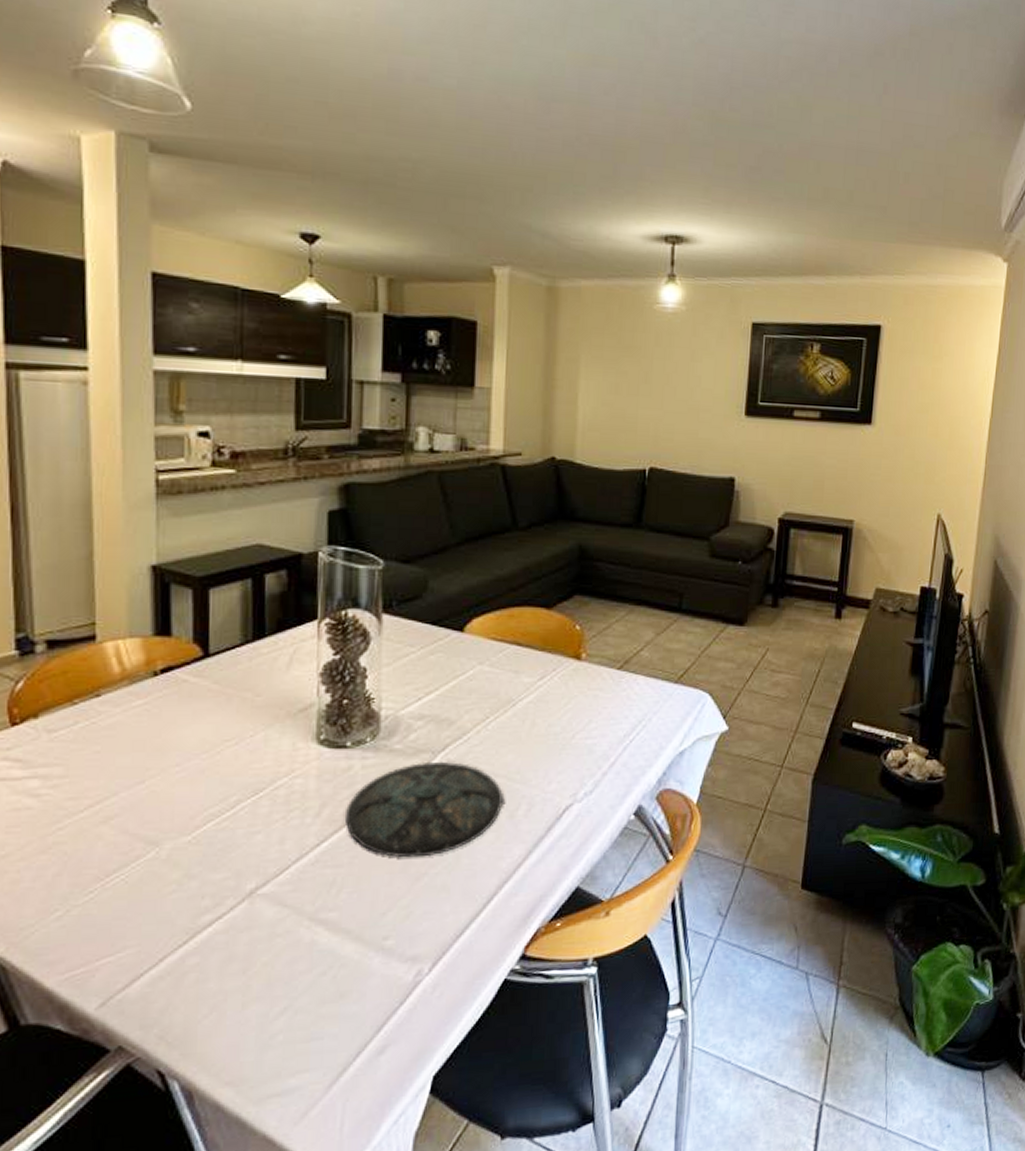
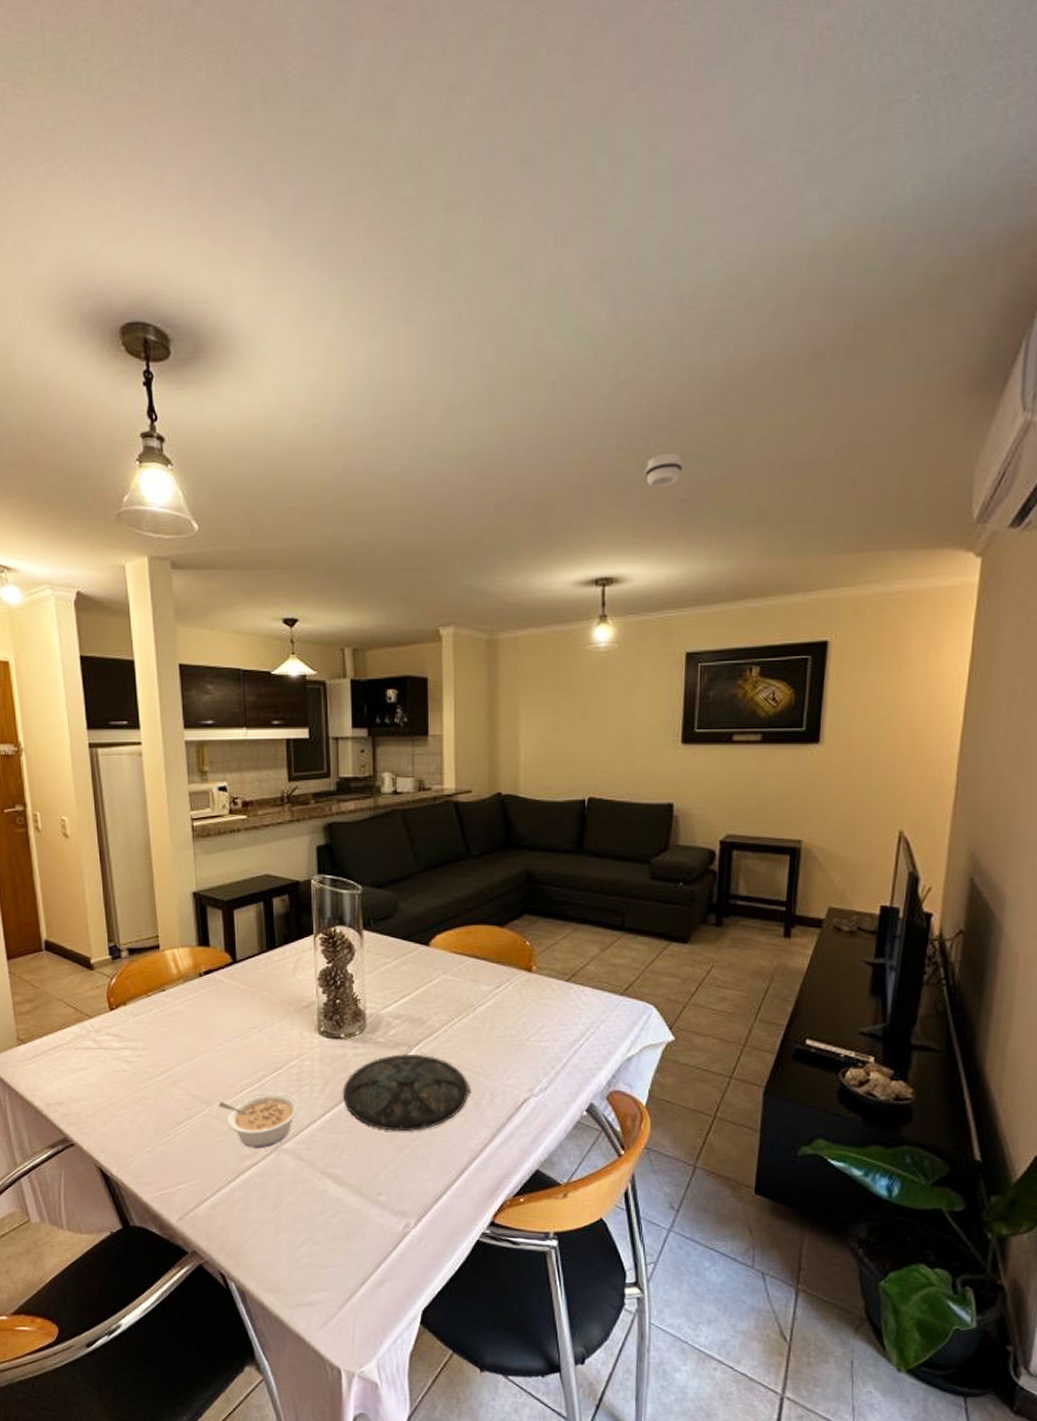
legume: none [170,822,286,898] -> present [218,1093,300,1149]
smoke detector: none [718,117,756,152] -> present [644,452,684,487]

